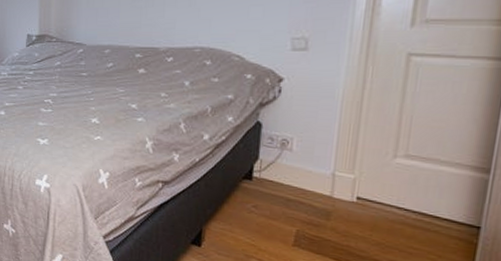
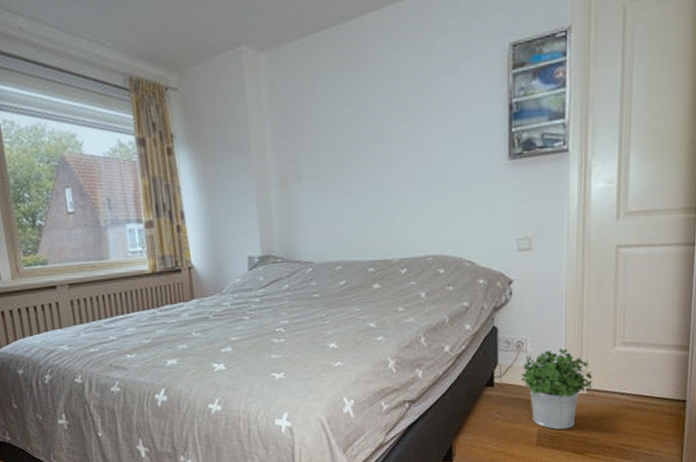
potted plant: none [282,152,365,235] -> present [521,348,592,430]

